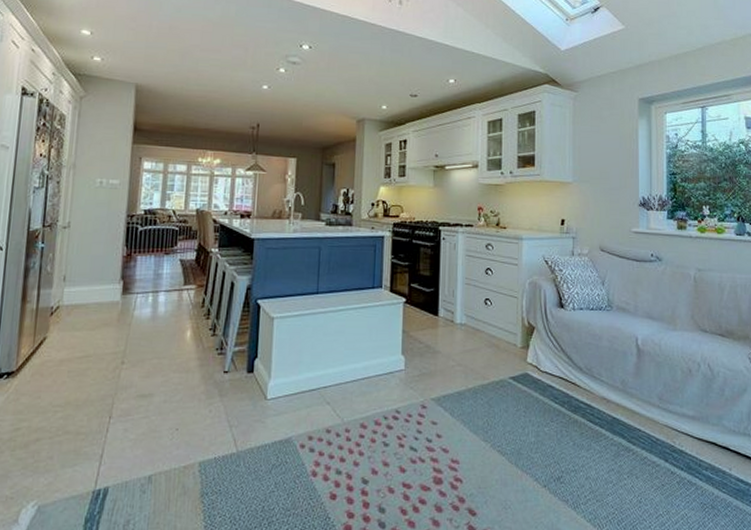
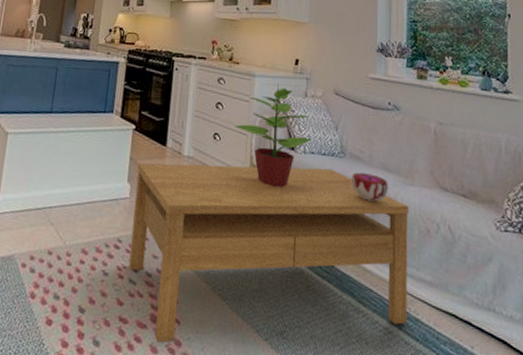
coffee table: none [409,322,672,502] -> present [128,163,409,343]
potted plant: none [505,245,581,344] -> present [235,83,313,188]
decorative bowl: none [619,323,653,349] -> present [352,172,388,202]

